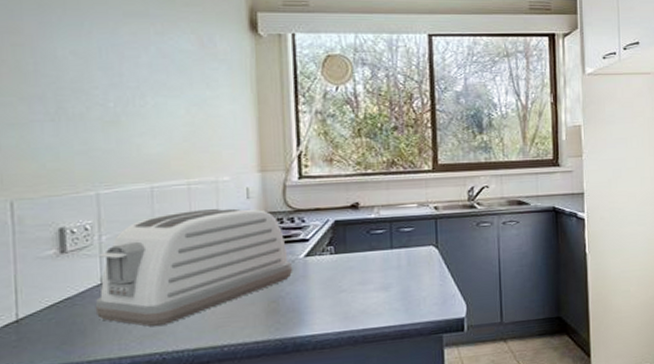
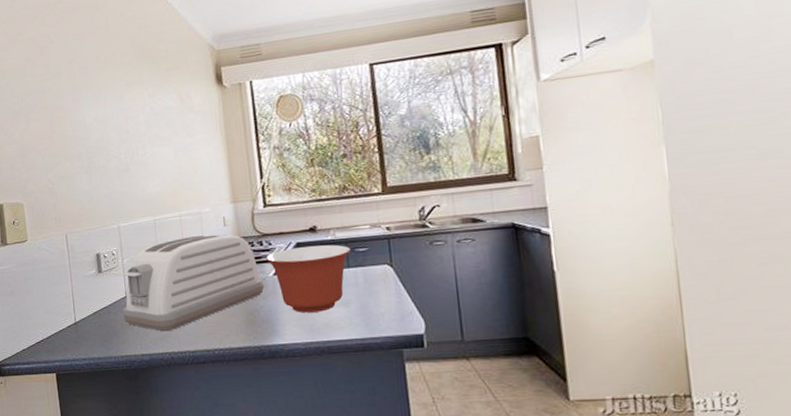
mixing bowl: none [296,223,395,299] -> present [265,244,351,313]

